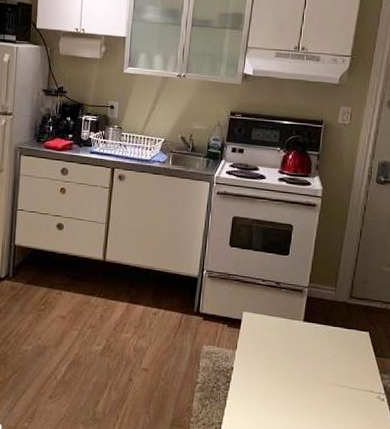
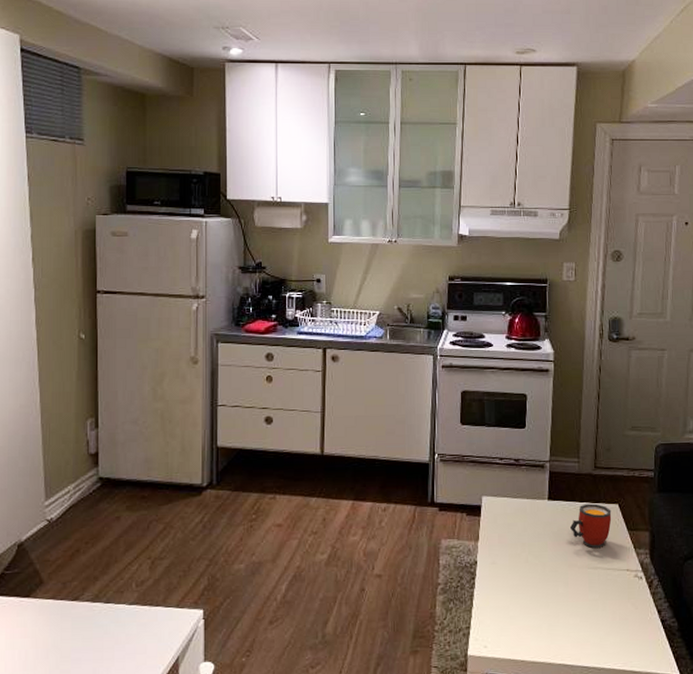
mug: none [321,328,362,370] -> present [569,503,612,549]

